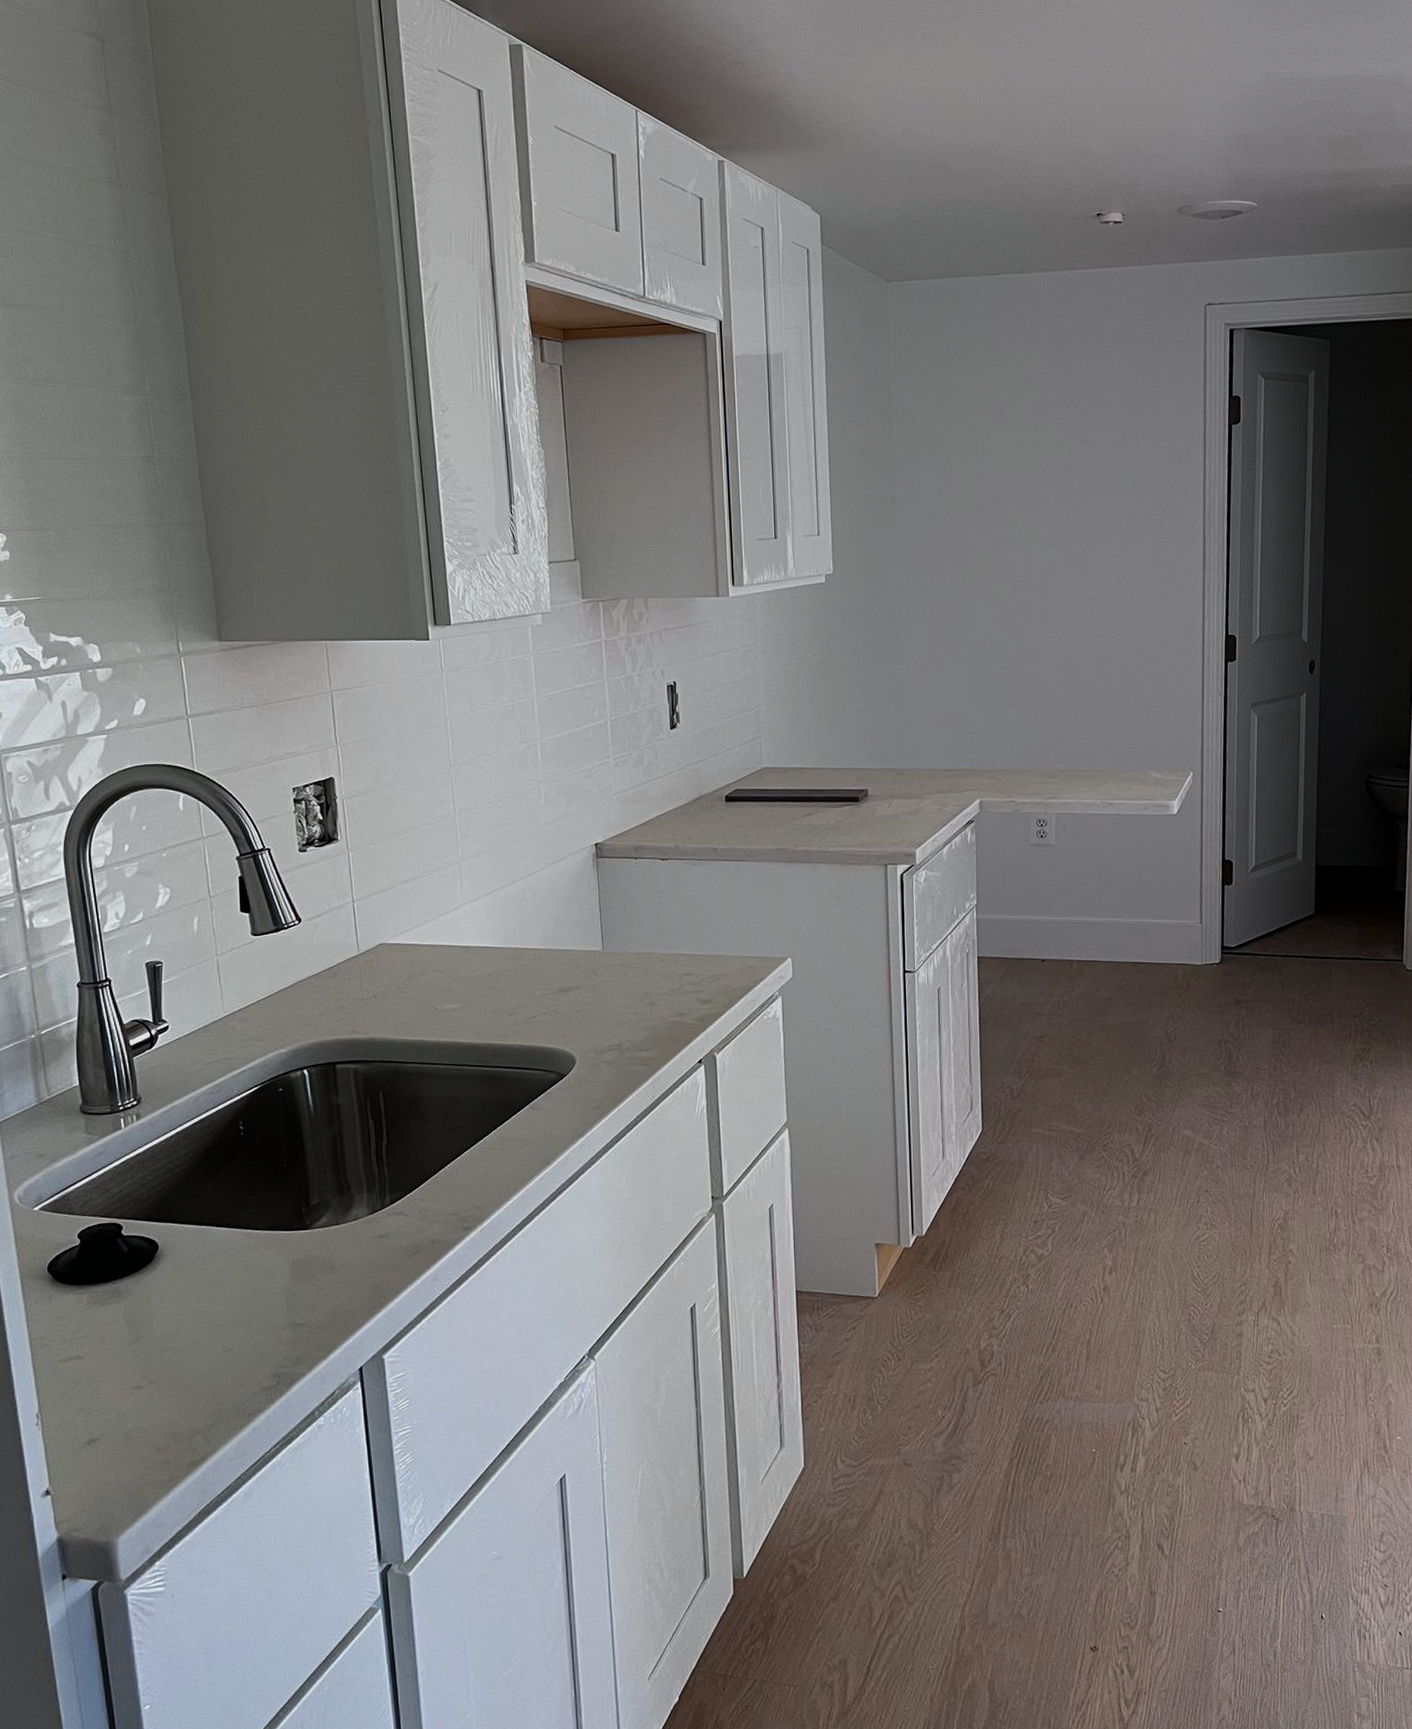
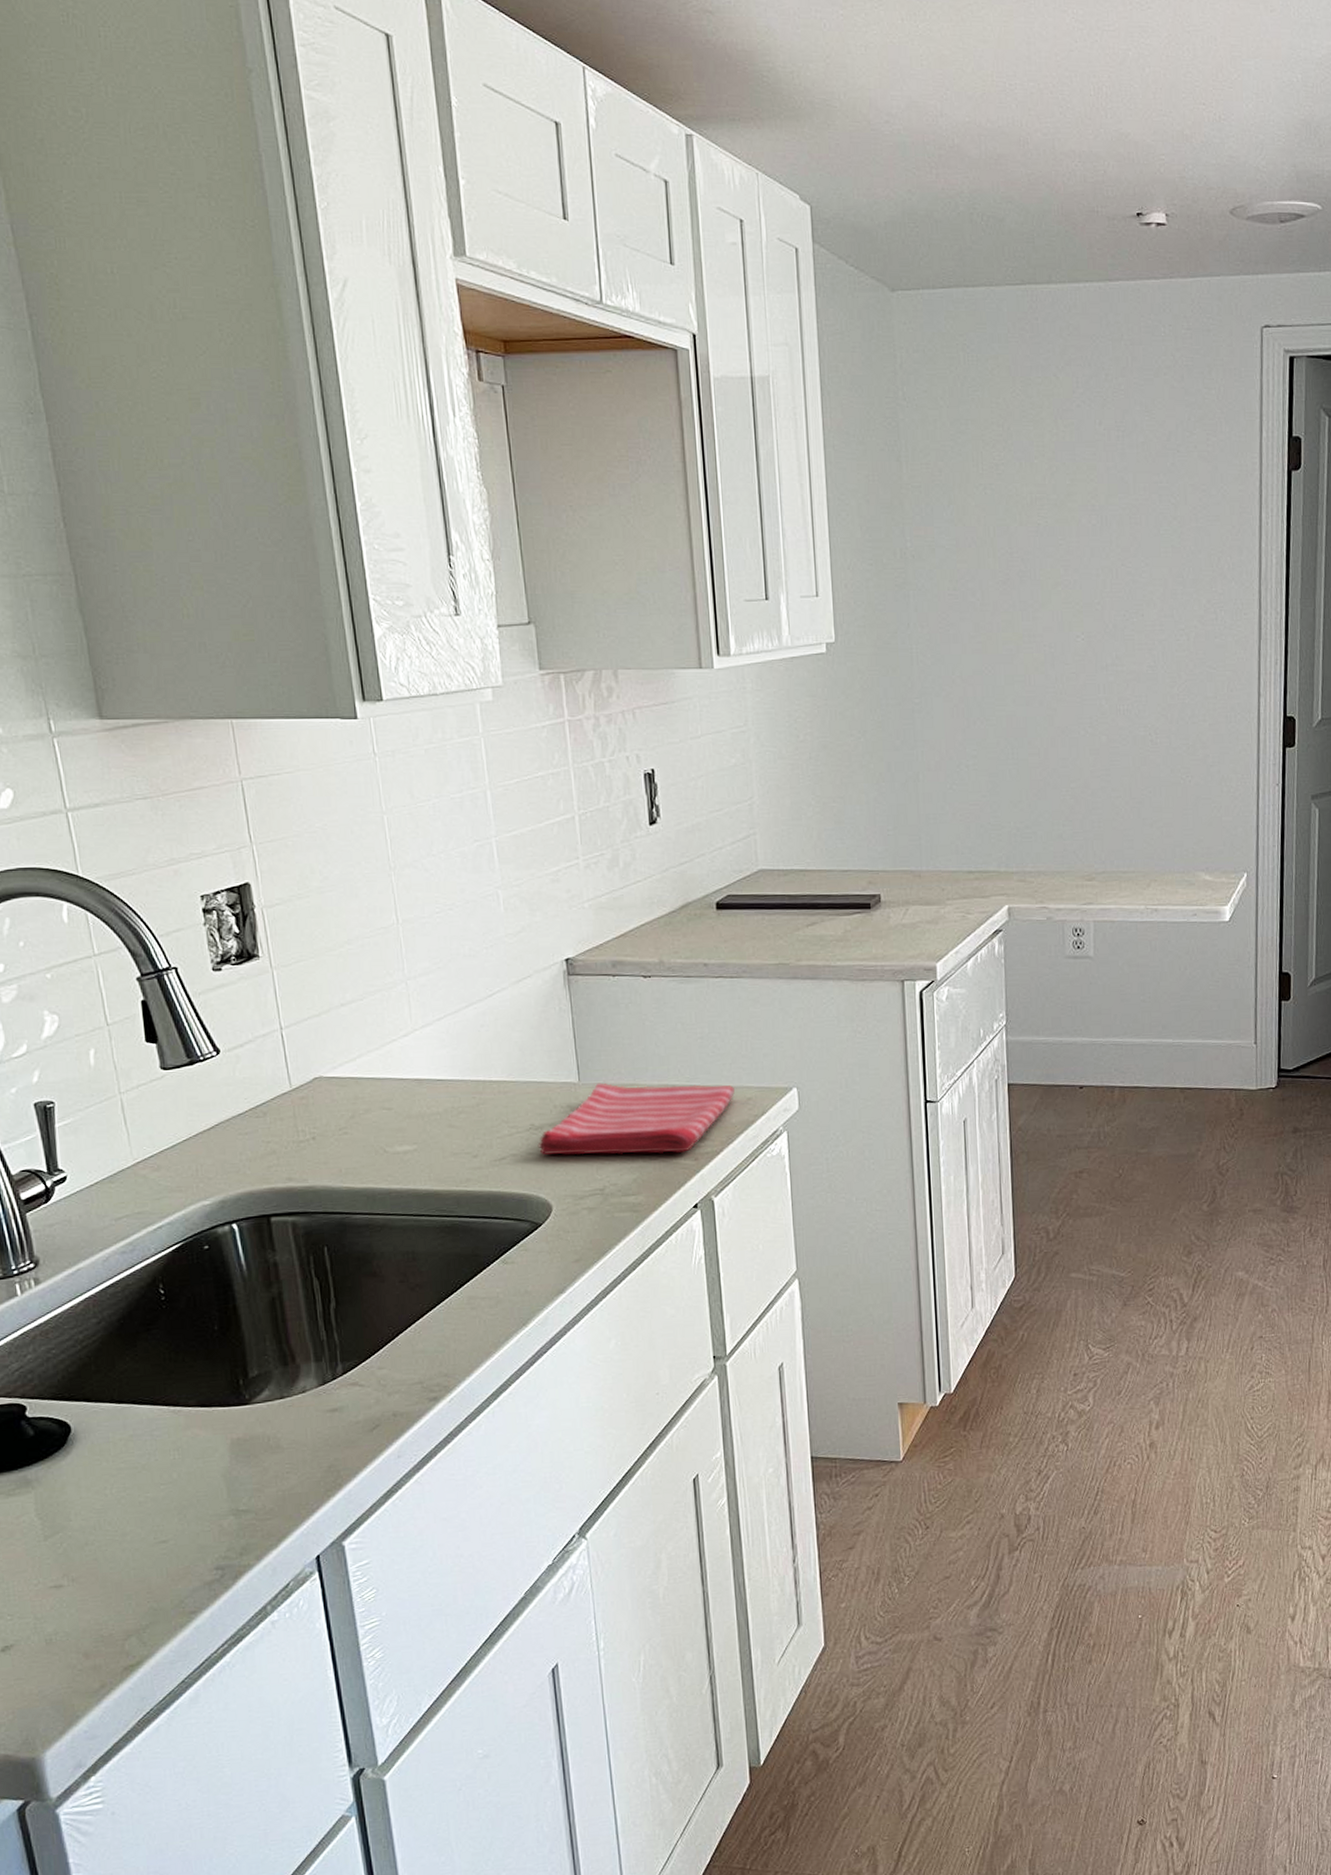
dish towel: none [565,951,737,1014] -> present [537,1082,735,1155]

